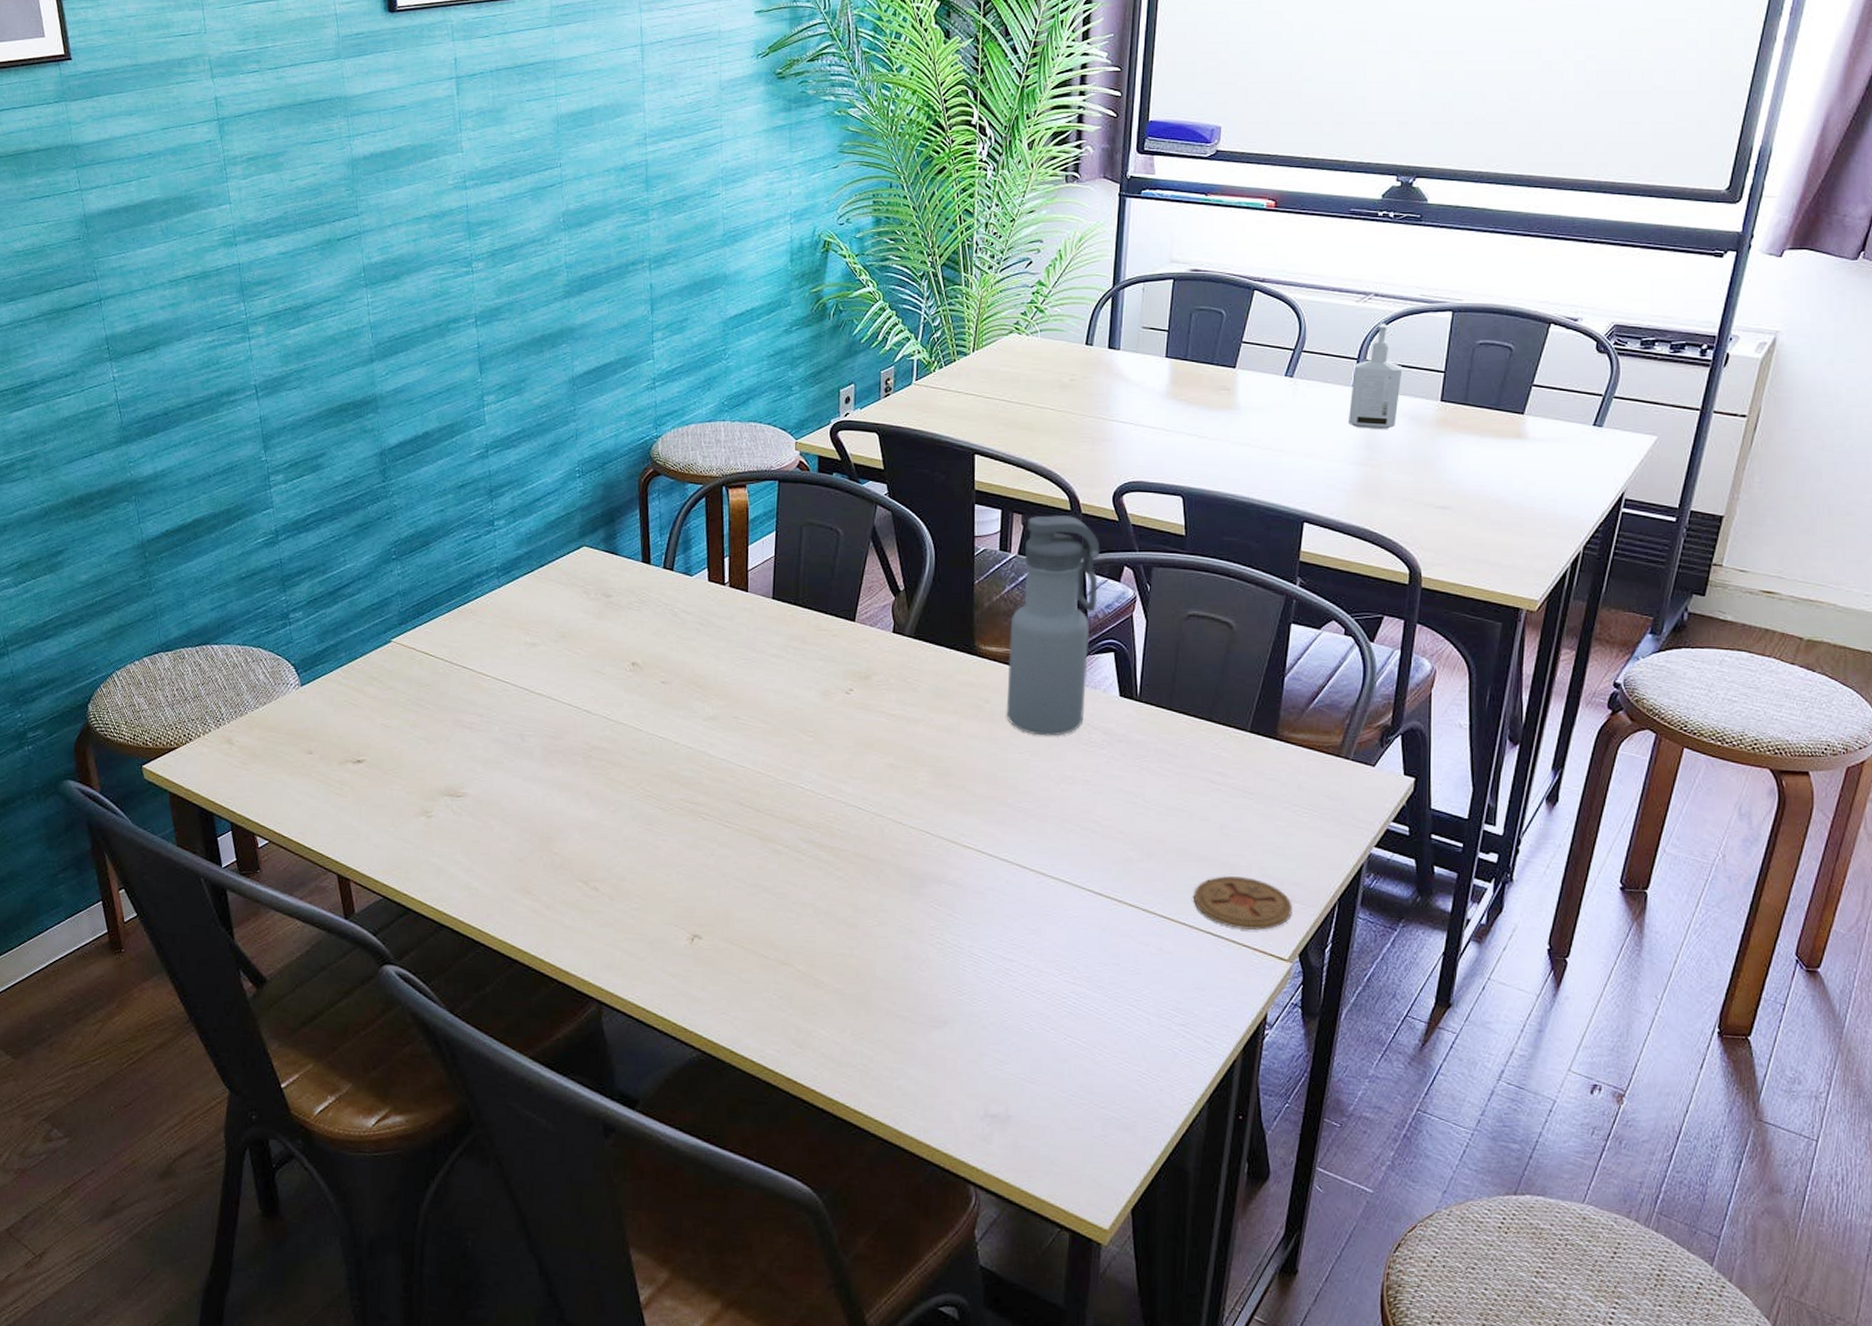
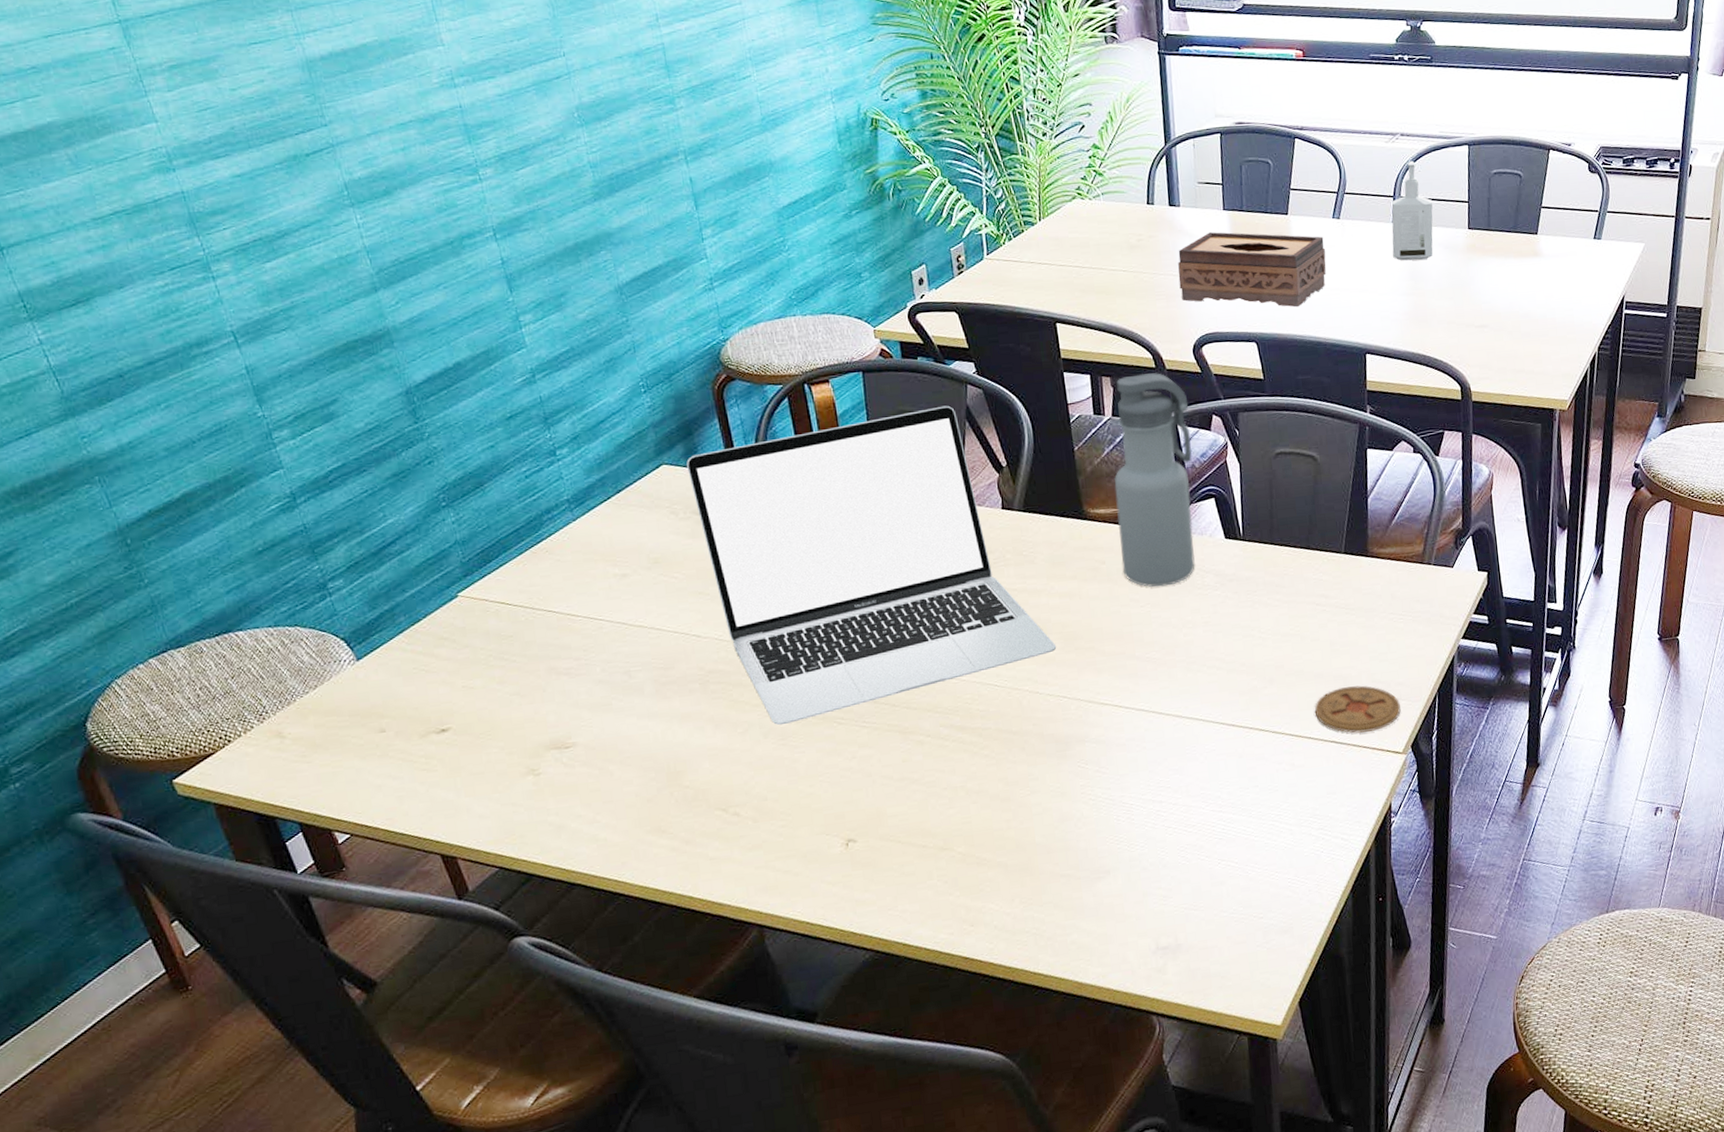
laptop: none [605,523,927,811] -> present [686,405,1057,726]
tissue box: none [1108,379,1273,465] -> present [1178,232,1326,308]

